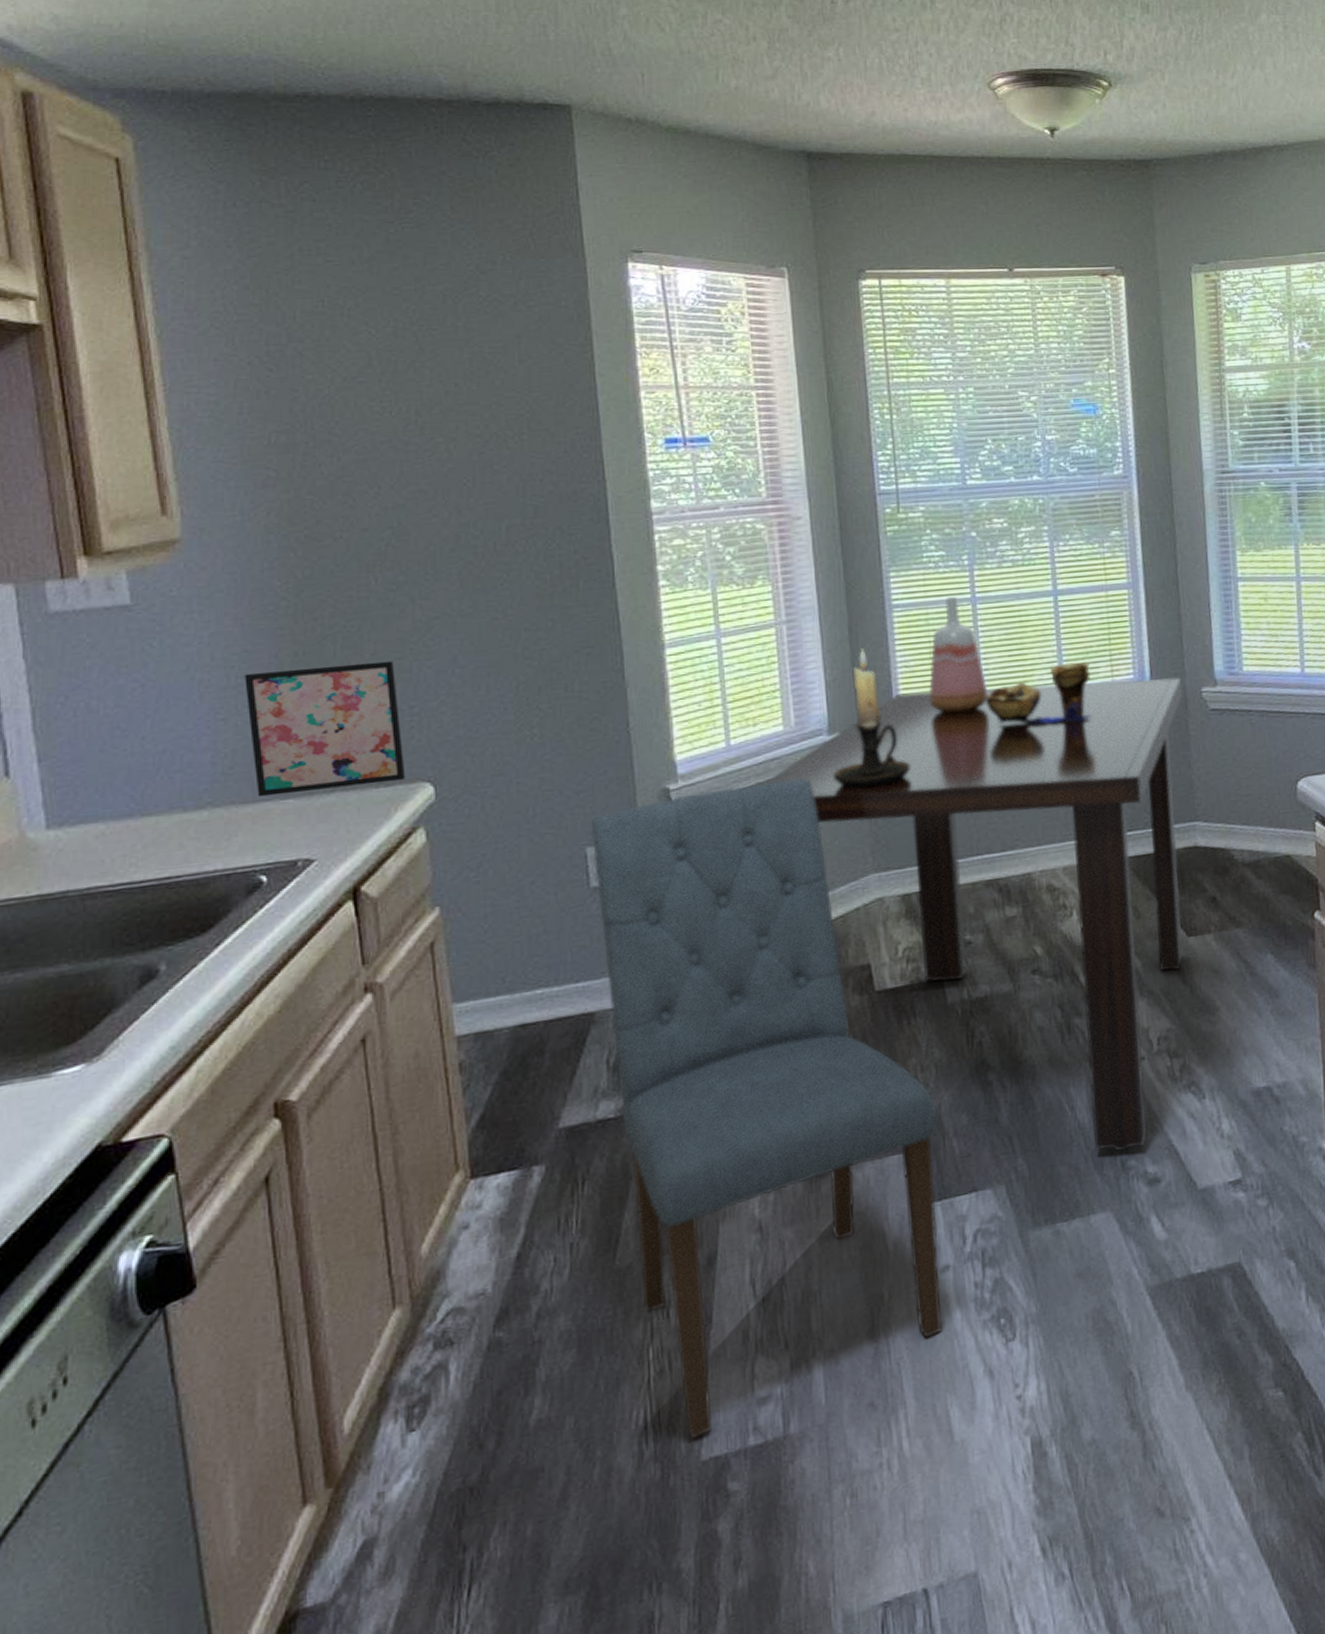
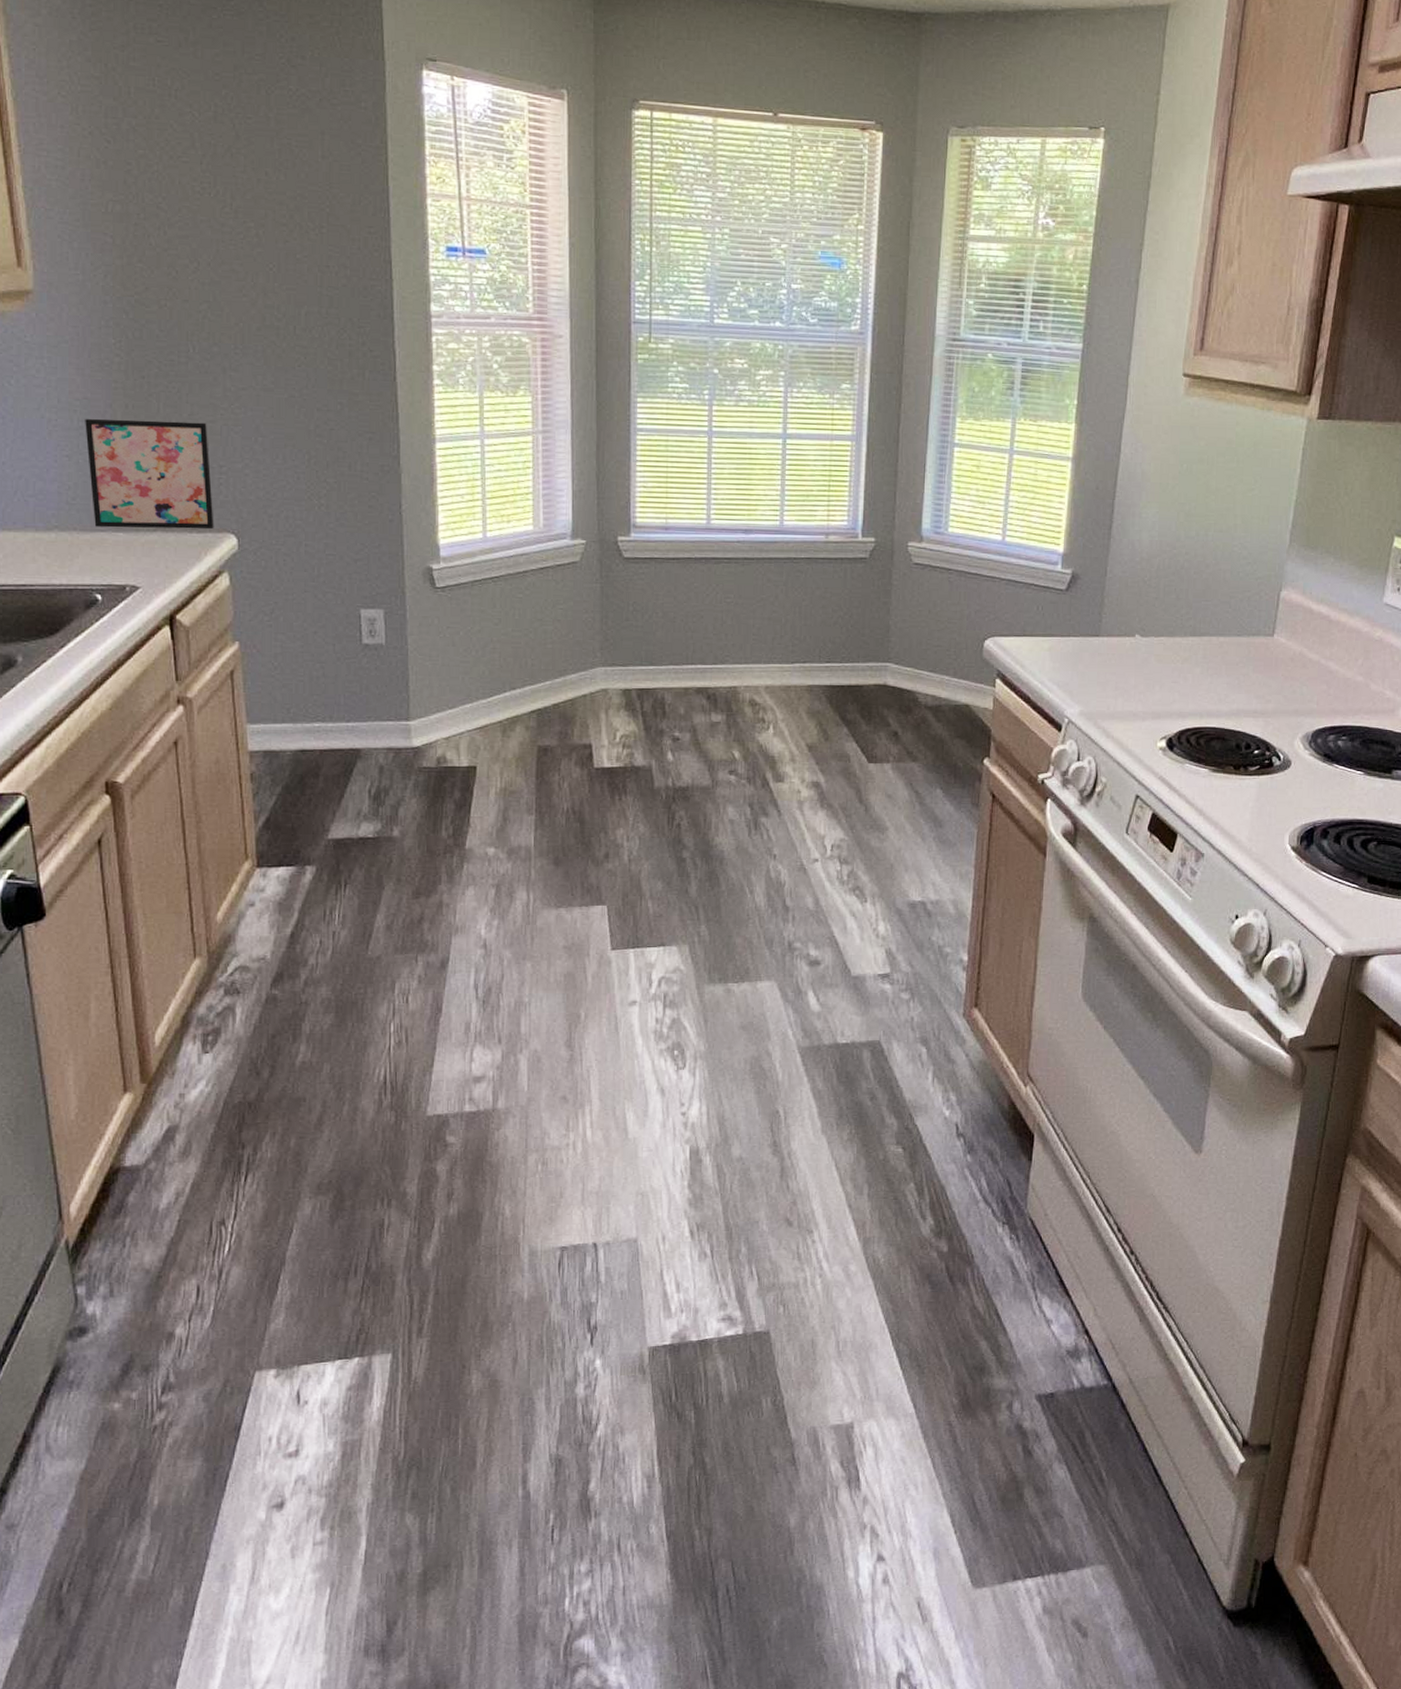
dining chair: present [590,778,941,1440] -> none [365,574,637,1099]
dining table: present [762,677,1183,1151] -> none [511,510,891,934]
candle holder: present [834,648,911,789] -> none [573,465,640,592]
vase: present [929,596,988,714] -> none [663,427,715,536]
decorative bowl: present [986,661,1091,725] -> none [713,502,808,557]

